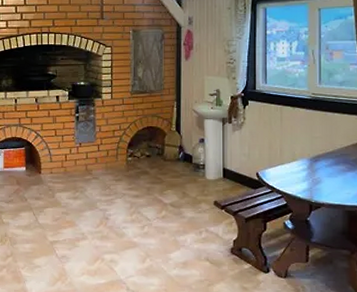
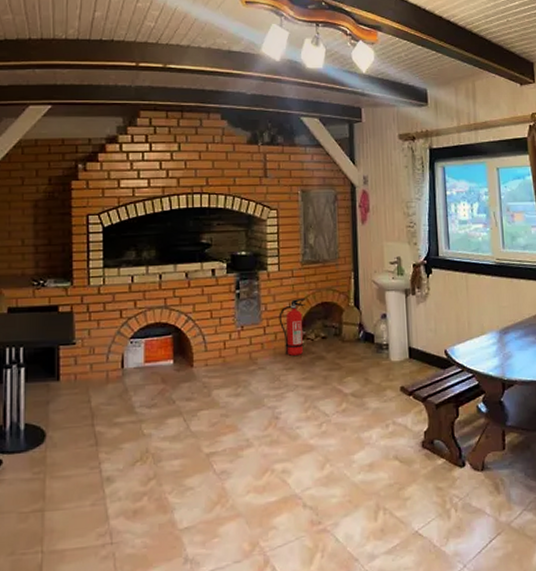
fire extinguisher: none [110,122,133,169] -> present [278,297,305,356]

